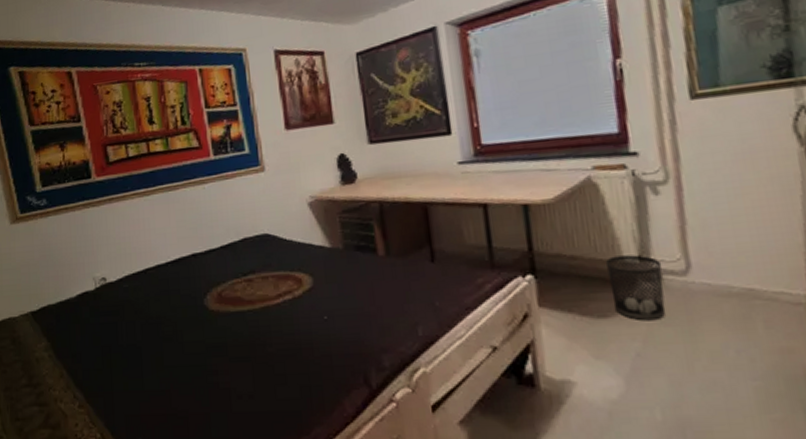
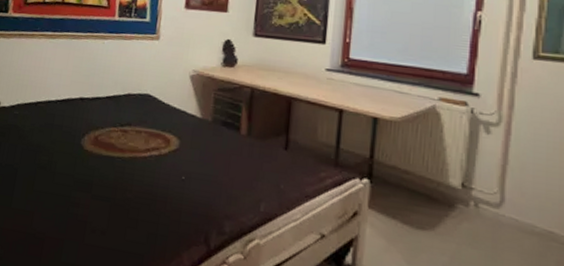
waste bin: present [605,255,666,321] -> none [432,178,480,242]

